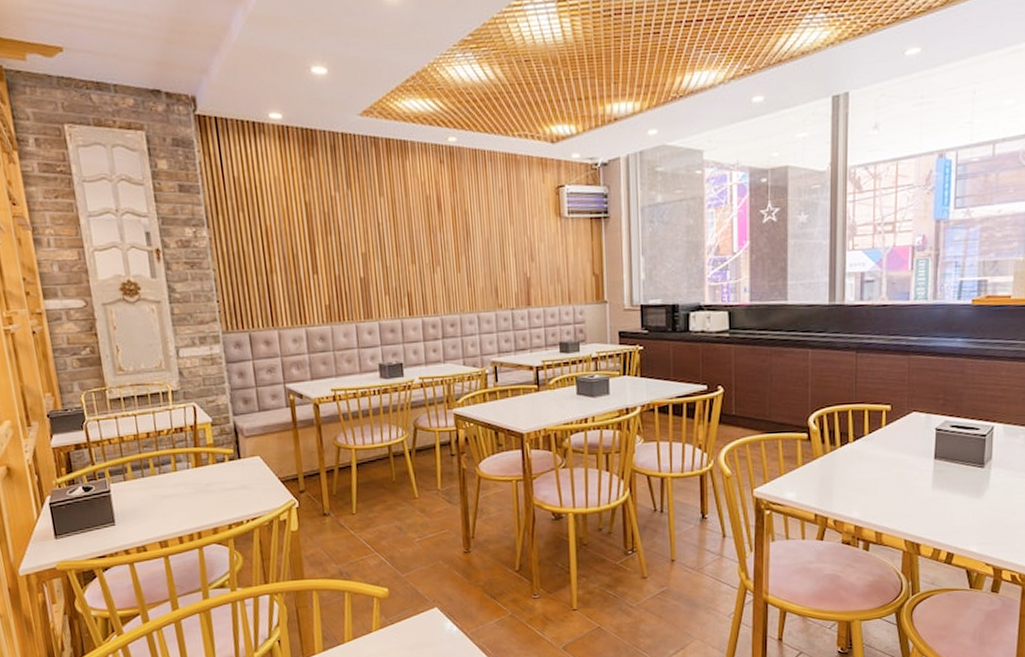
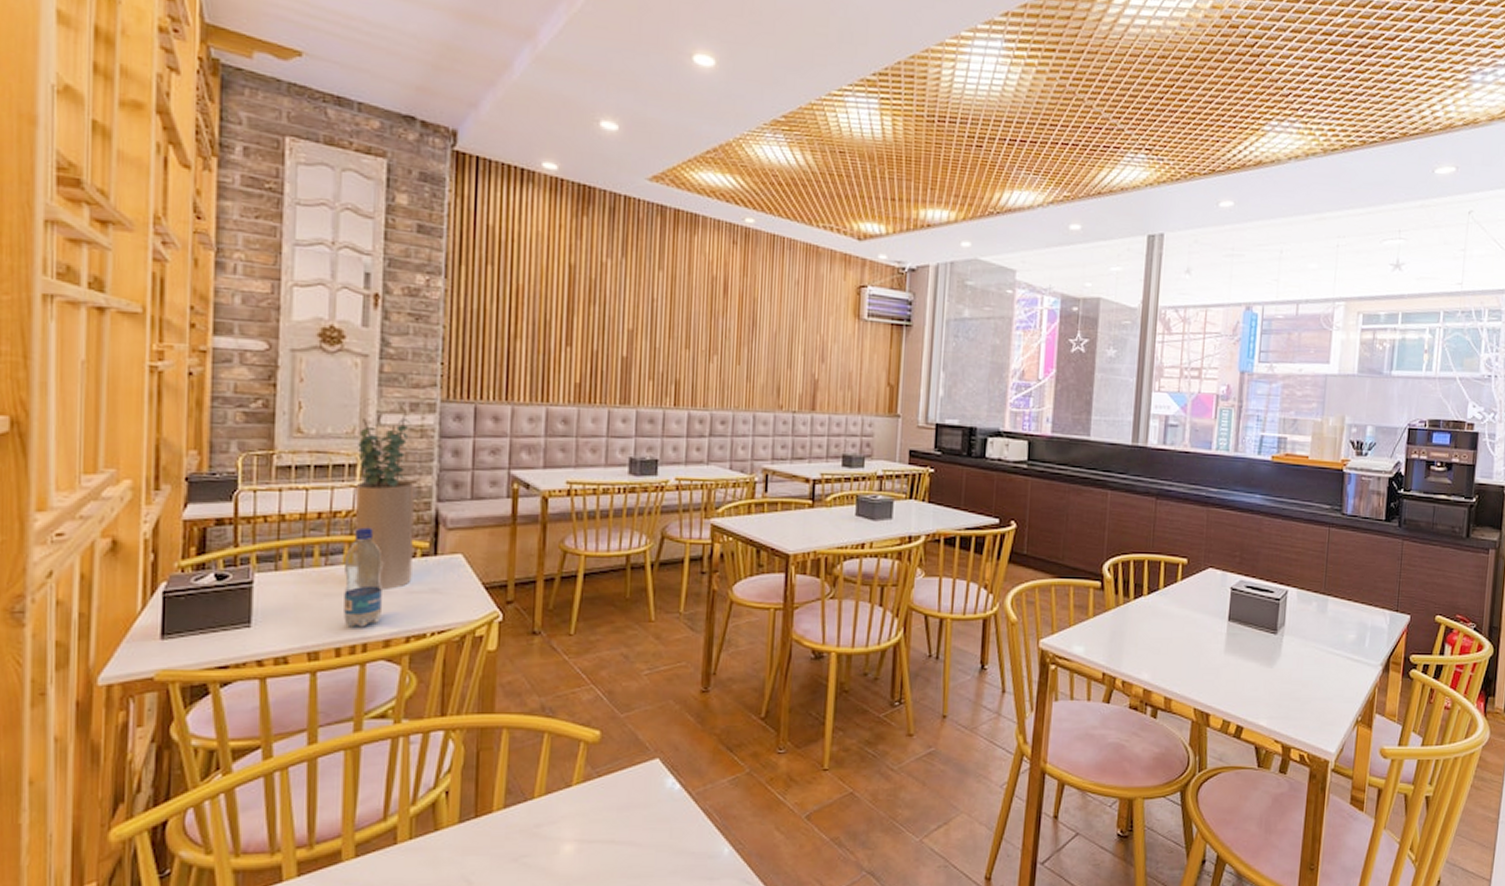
vase: none [165,344,225,490] -> present [355,411,415,591]
bottle: none [172,441,208,520] -> present [343,527,383,628]

